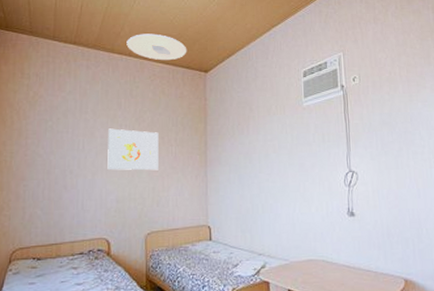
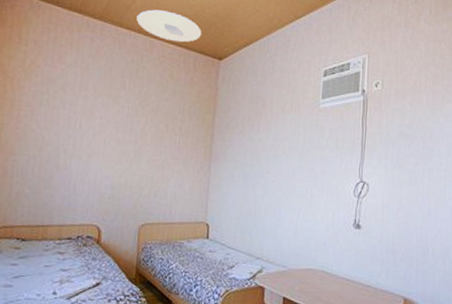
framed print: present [107,128,159,171] -> none [104,109,163,159]

